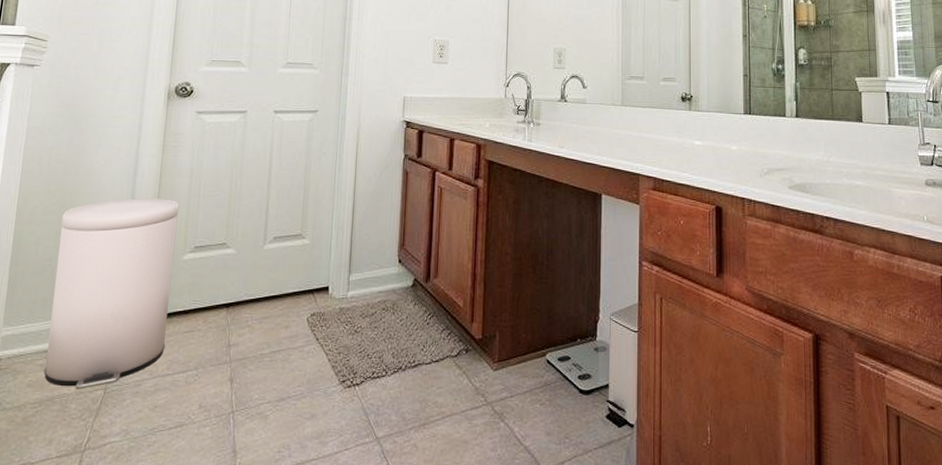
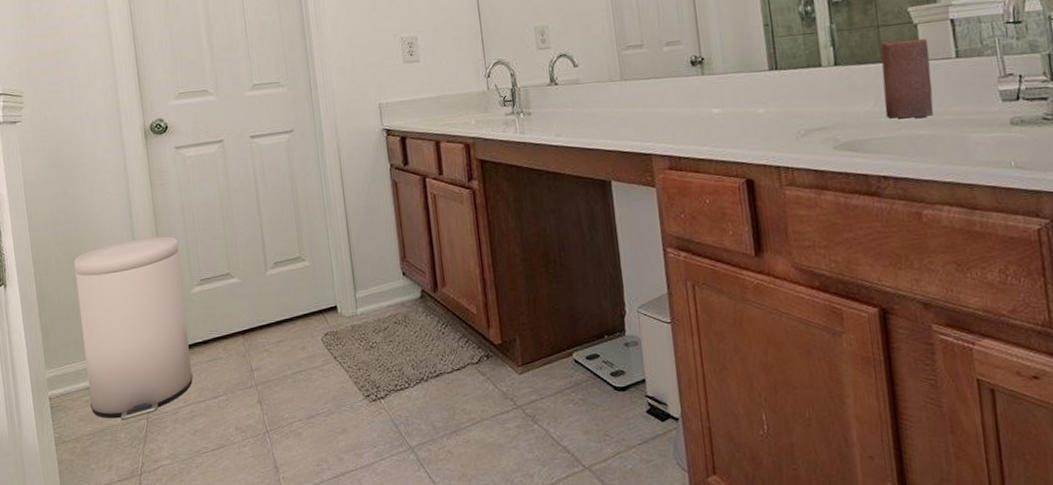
candle: none [831,102,869,170] -> present [880,38,934,119]

